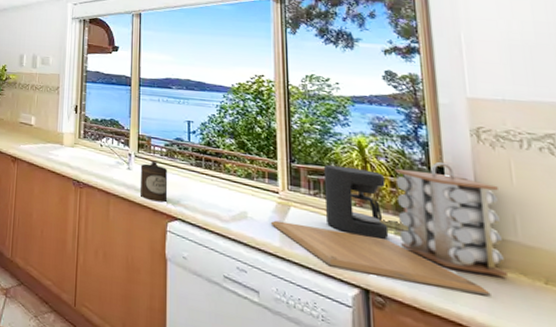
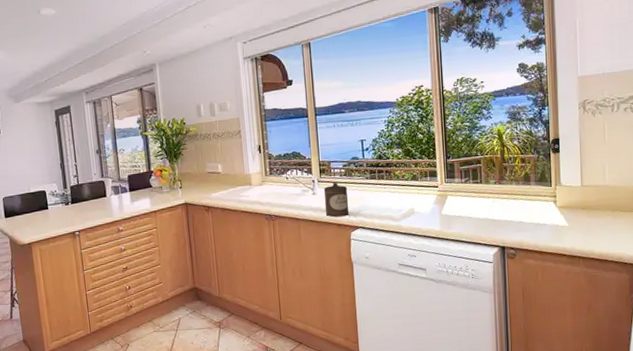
chopping board: present [270,220,491,297] -> none [432,205,586,236]
coffee maker: present [323,164,389,239] -> none [472,152,519,207]
spice rack: present [394,162,507,277] -> none [524,135,597,216]

